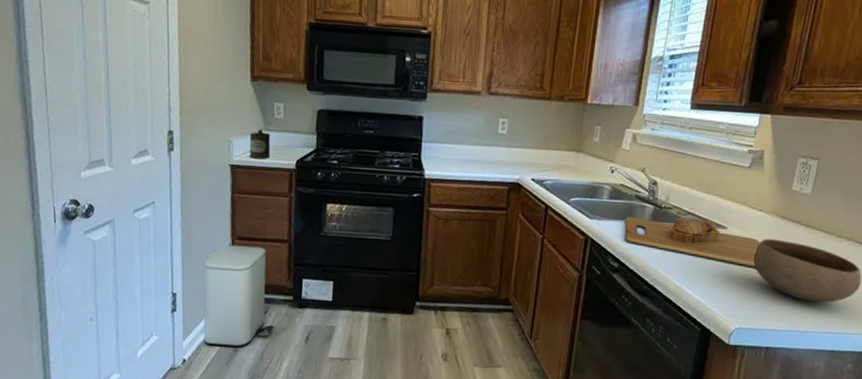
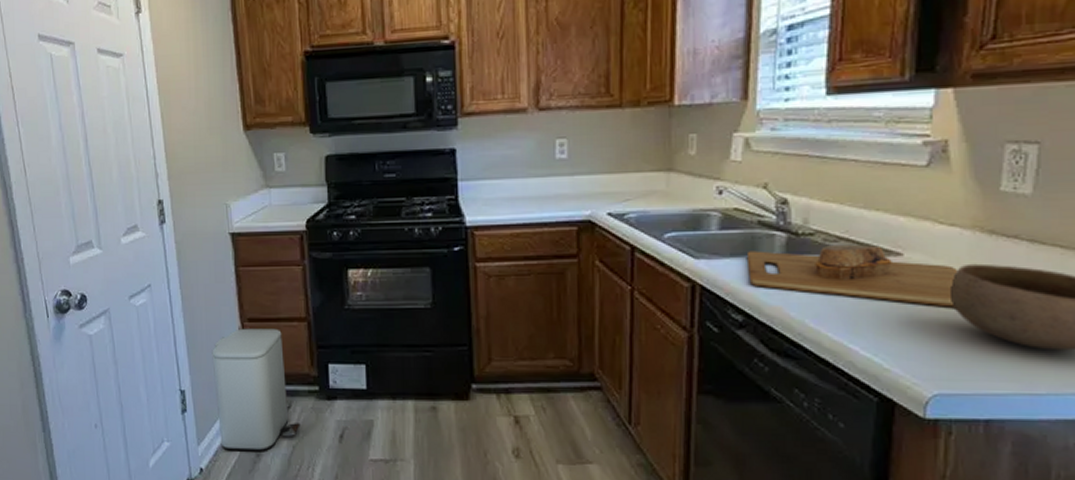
canister: present [249,130,271,159] -> none [249,187,275,223]

